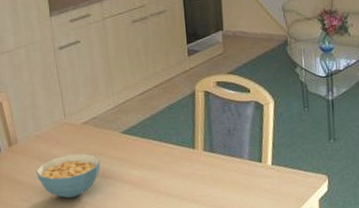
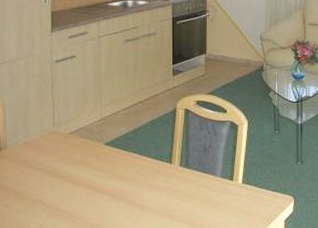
cereal bowl: present [36,154,101,199] -> none [20,163,83,206]

